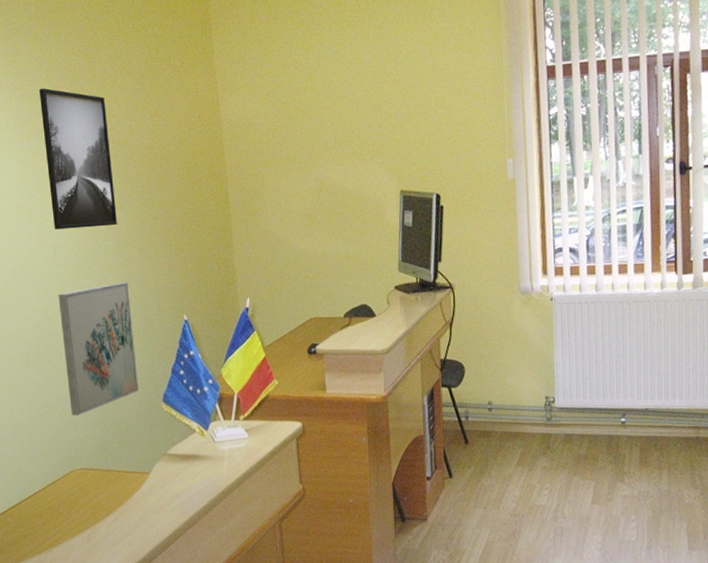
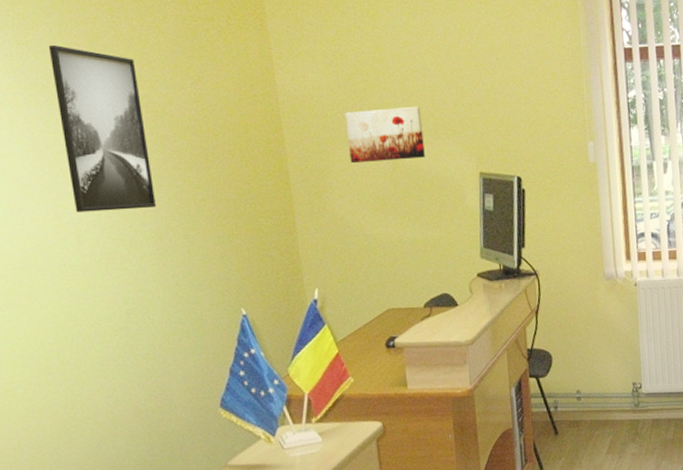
wall art: present [58,282,138,416] -> none [84,273,190,429]
wall art: none [279,130,350,184] -> present [345,107,425,164]

